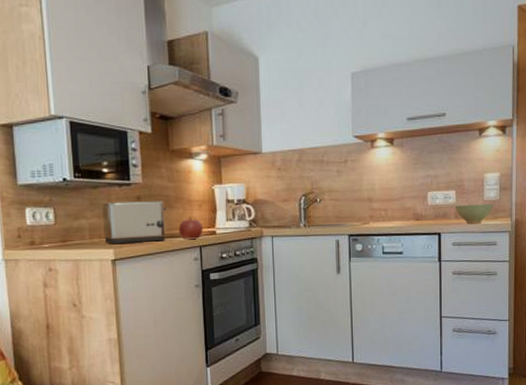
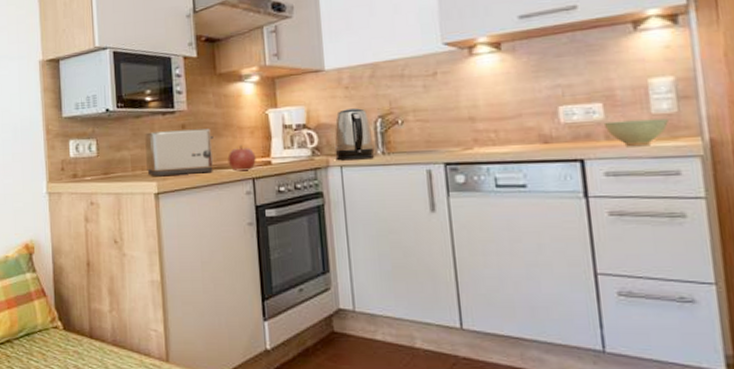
kettle: none [267,187,299,233] -> present [334,108,375,162]

